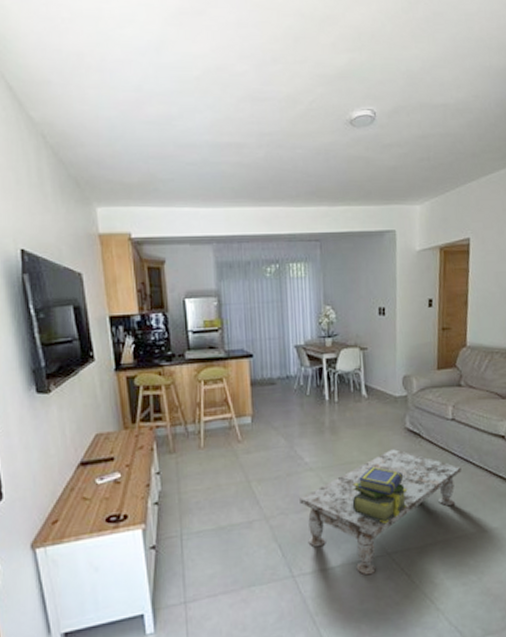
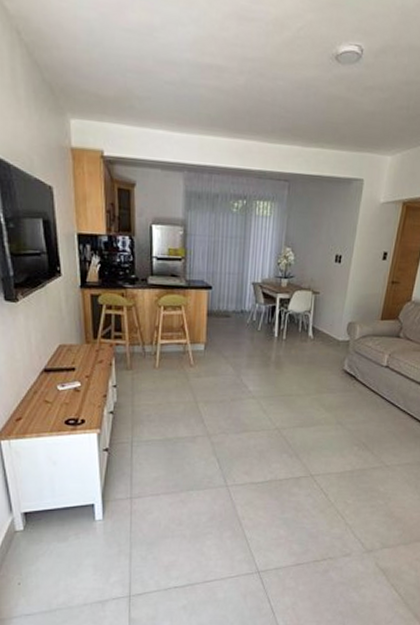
coffee table: present [299,449,462,576] -> none [240,387,387,491]
stack of books: present [352,466,408,524] -> none [286,400,337,451]

